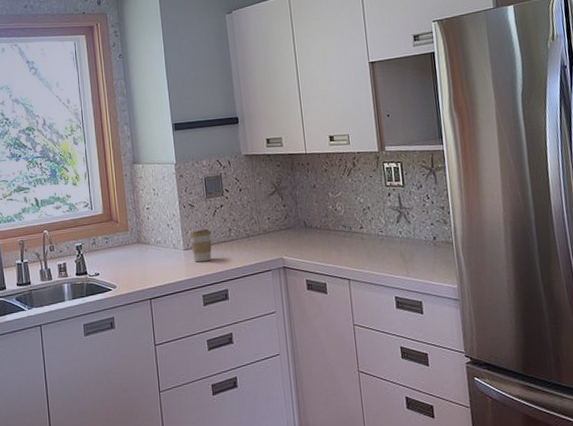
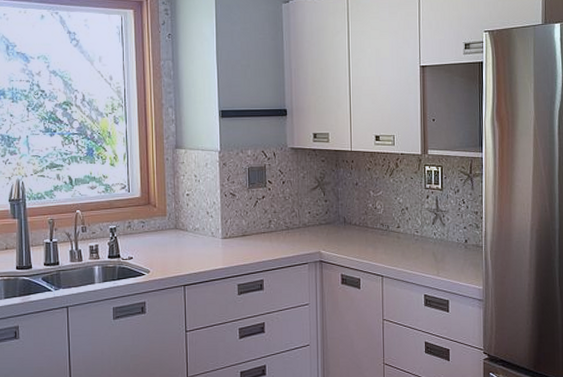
coffee cup: present [188,228,212,262] -> none [228,218,251,252]

